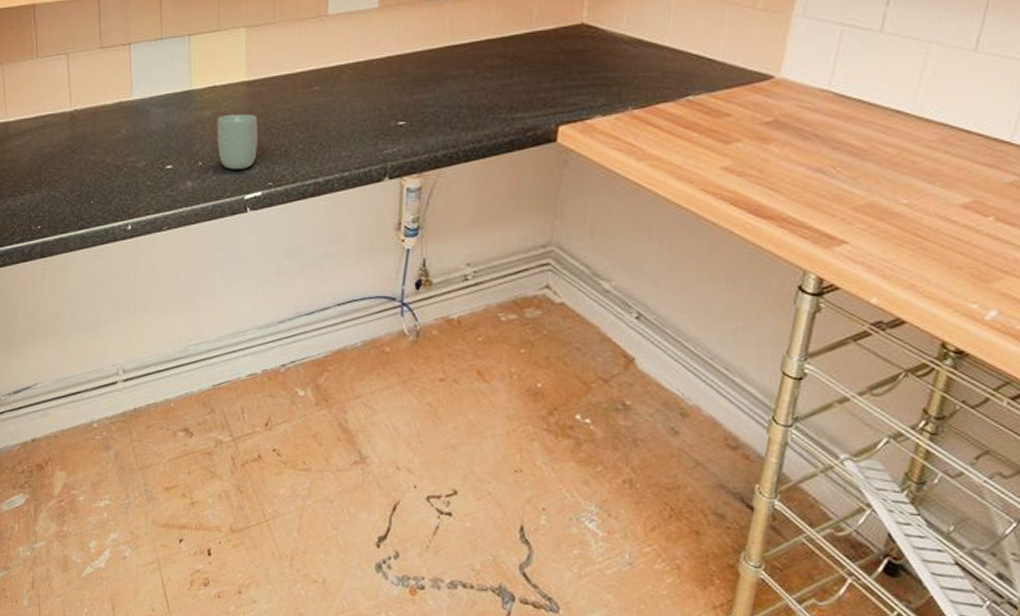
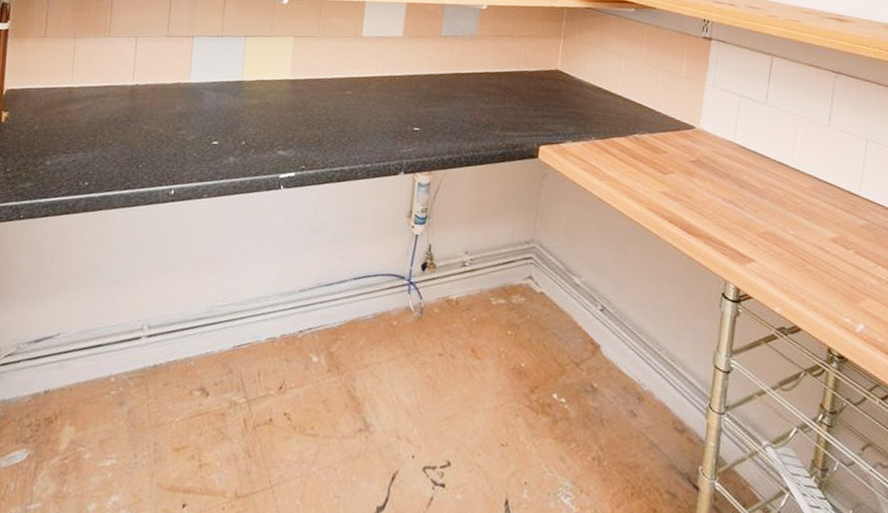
cup: present [217,113,258,170] -> none [260,104,297,153]

